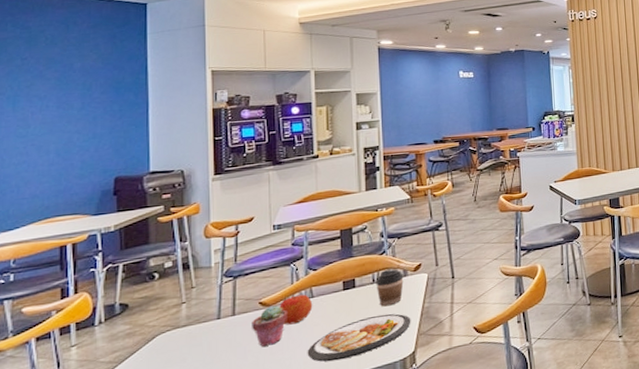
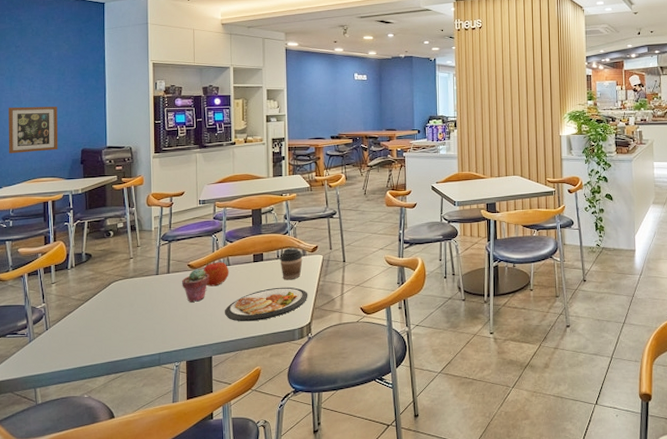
wall art: none [8,128,82,190] -> present [8,107,58,153]

